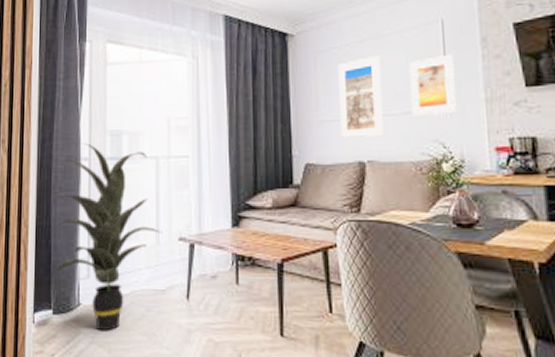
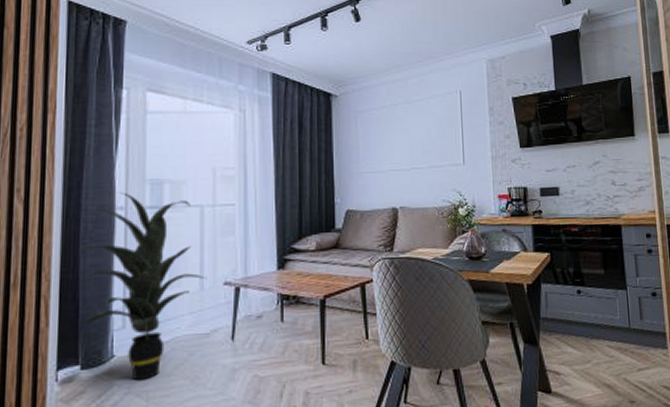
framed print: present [338,55,383,139] -> none [376,117,413,189]
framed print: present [409,53,457,117] -> none [434,119,470,170]

